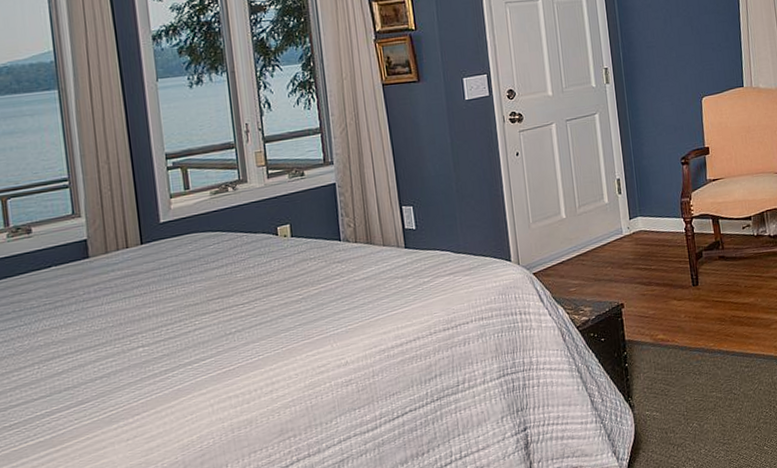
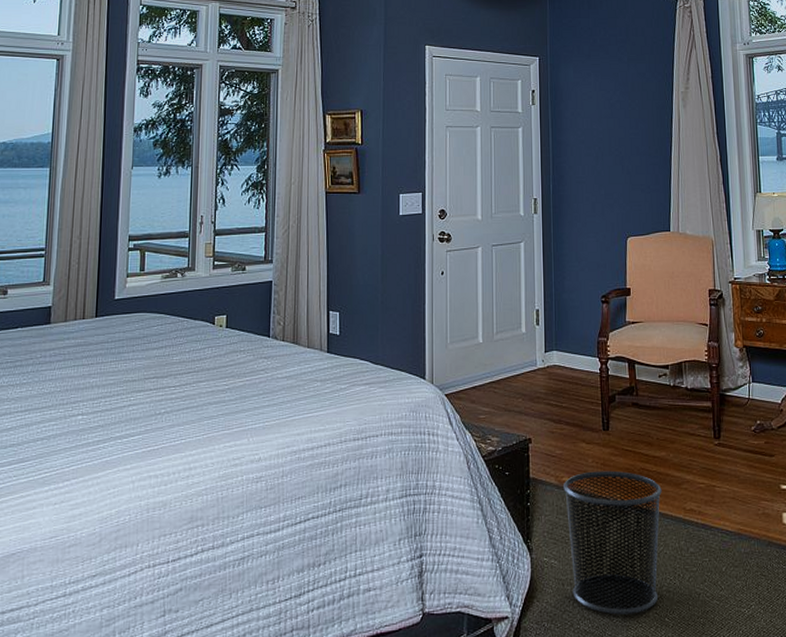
waste bin: none [658,321,757,452] -> present [562,470,662,615]

